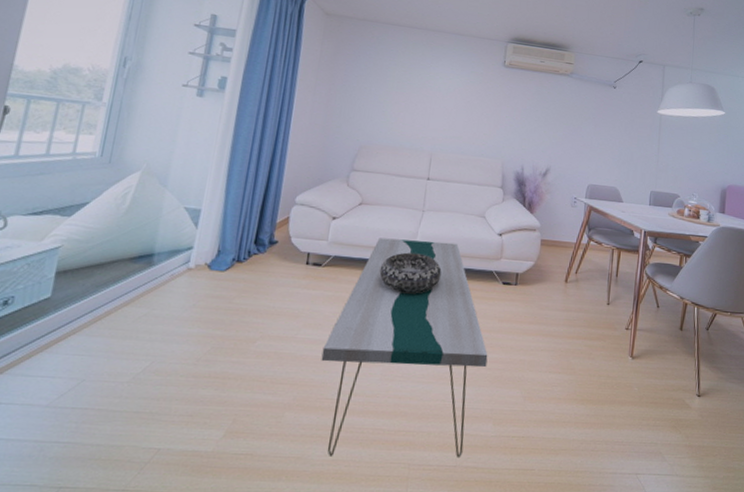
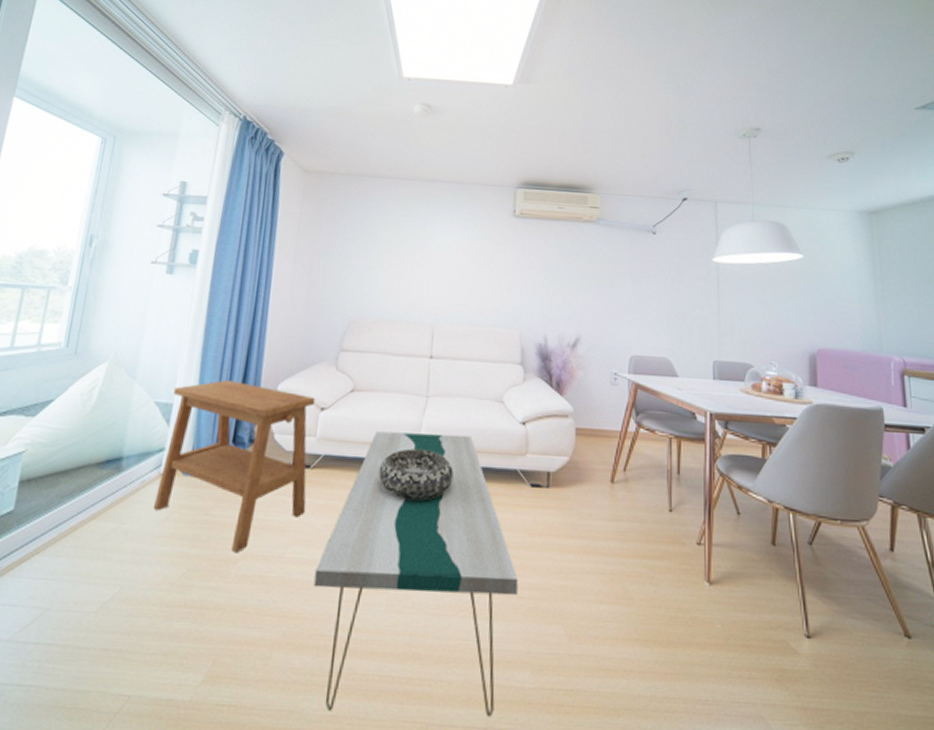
side table: none [181,190,329,334] -> present [152,379,316,553]

